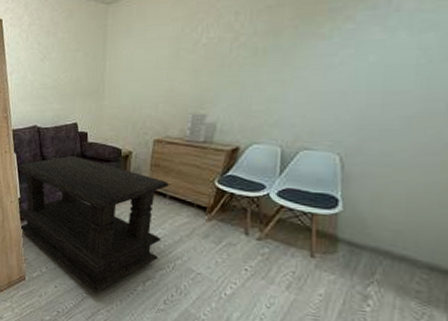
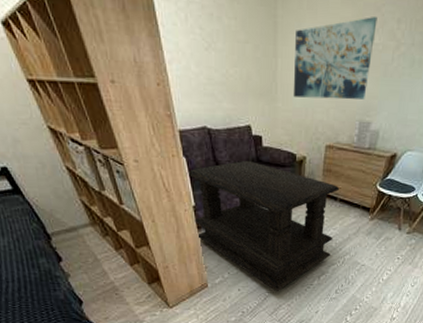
wall art: none [120,13,212,95] -> present [293,17,377,100]

